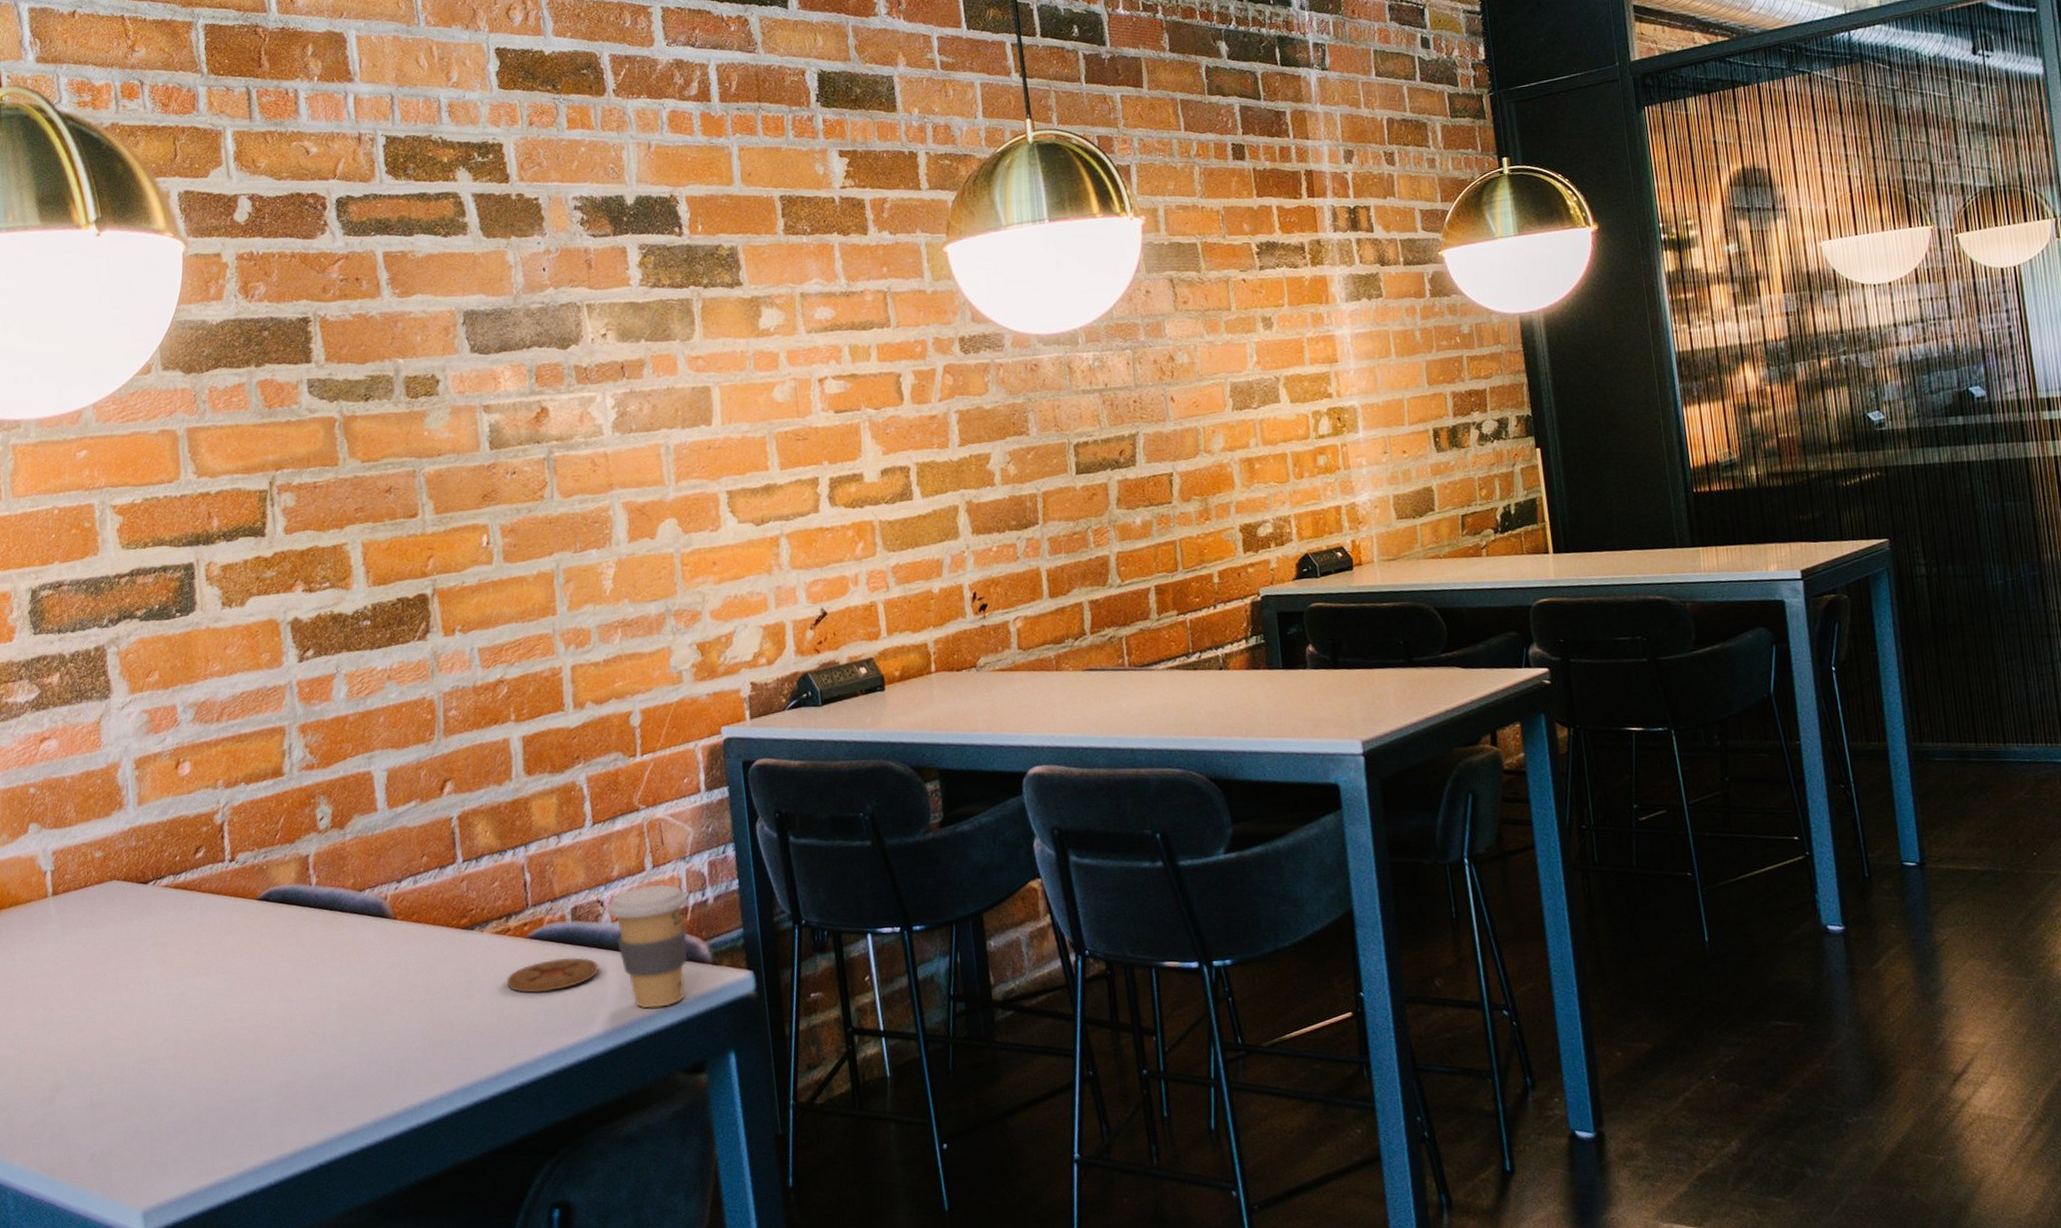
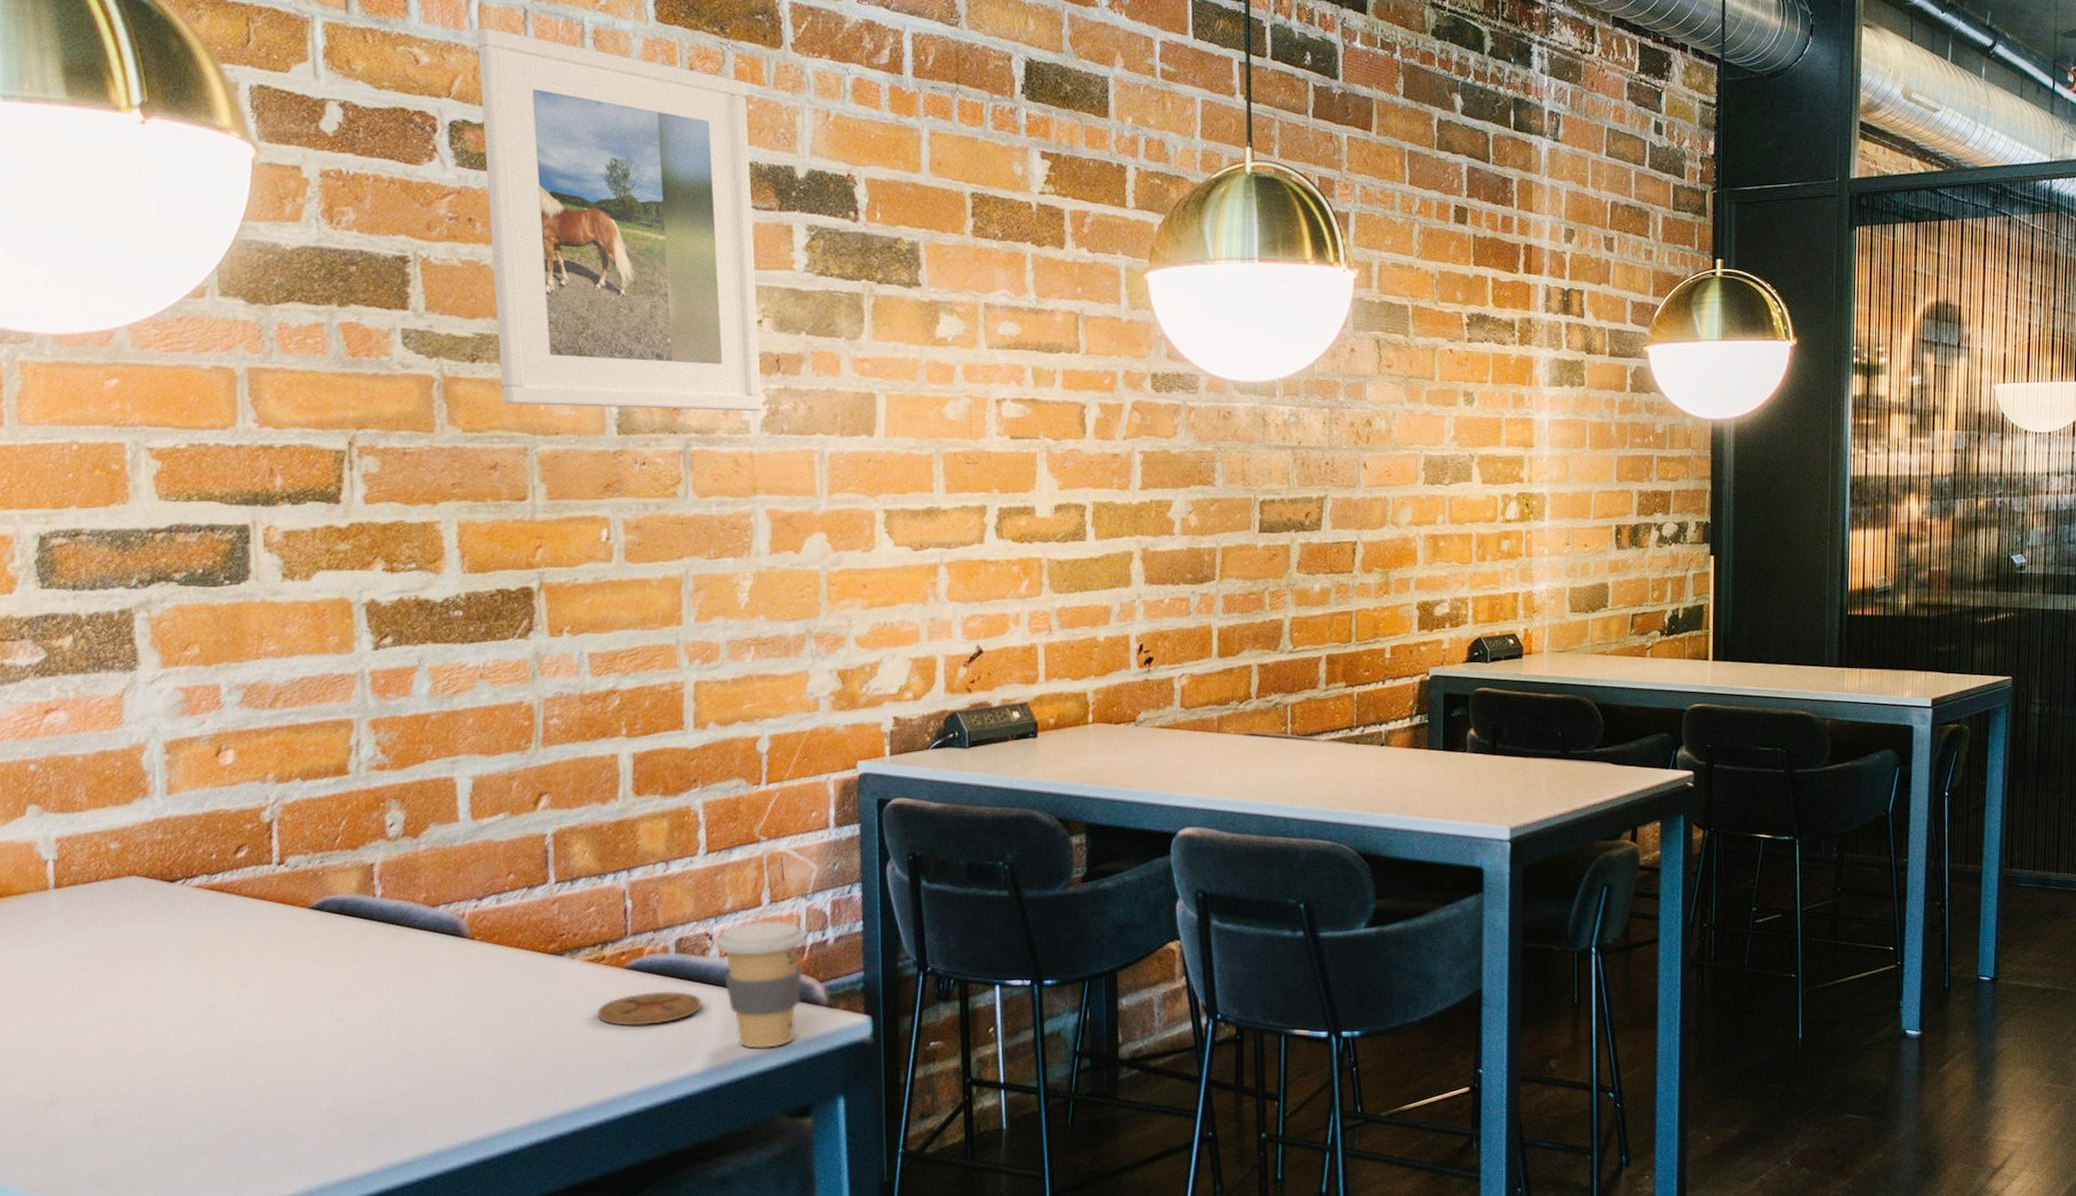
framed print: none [354,115,612,434] -> present [477,28,763,412]

